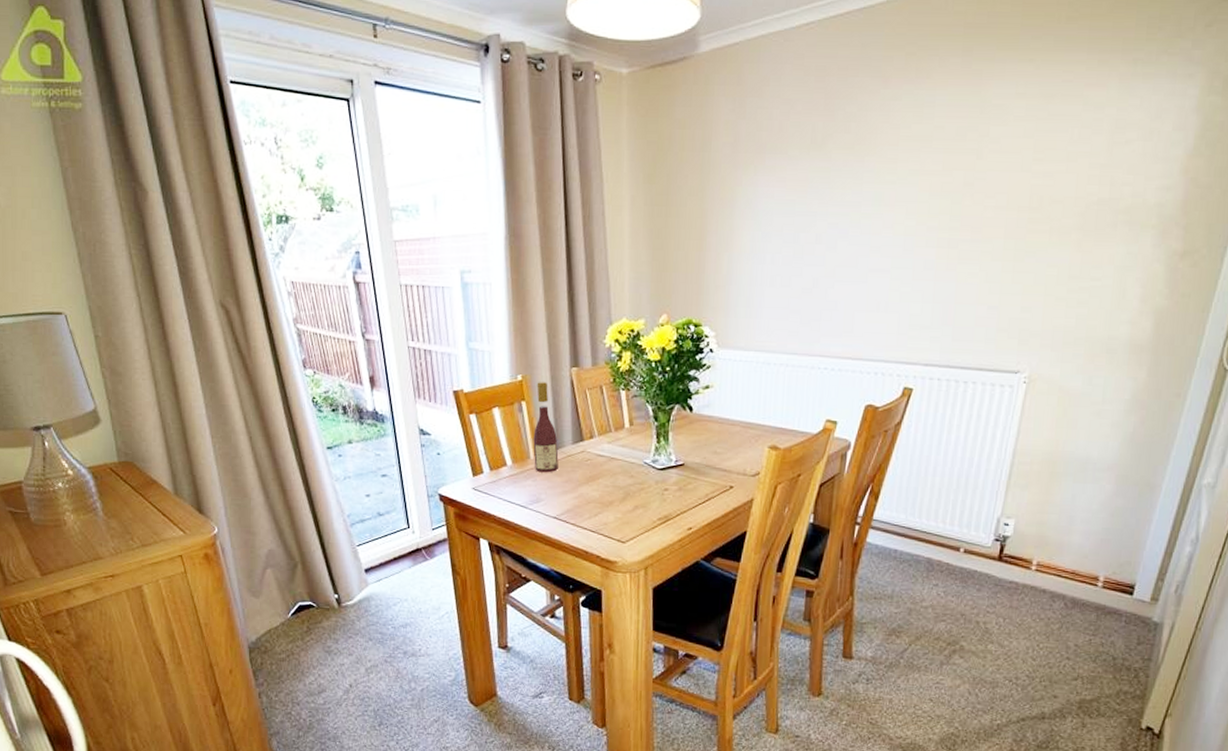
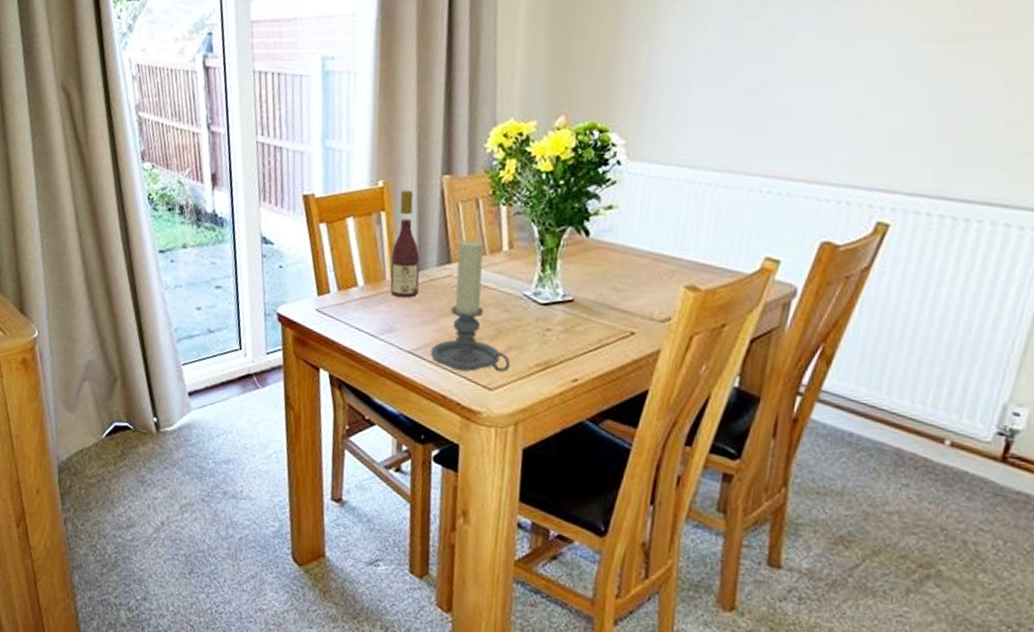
candle holder: none [572,420,638,529] -> present [430,239,511,373]

